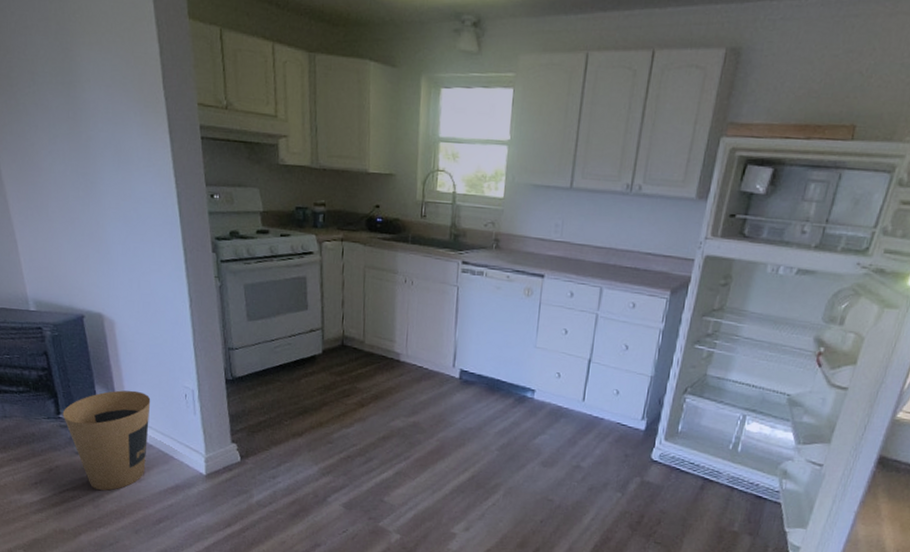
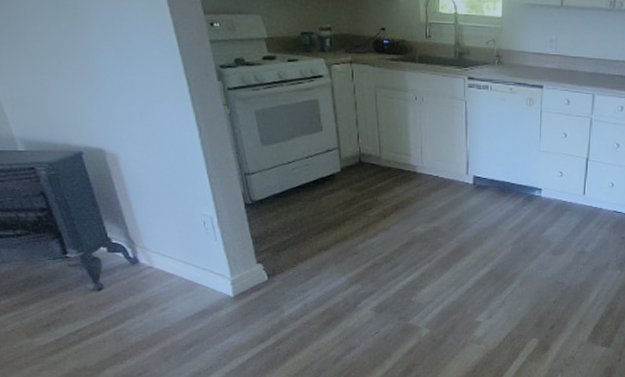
trash can: present [62,390,151,491] -> none [69,223,169,324]

